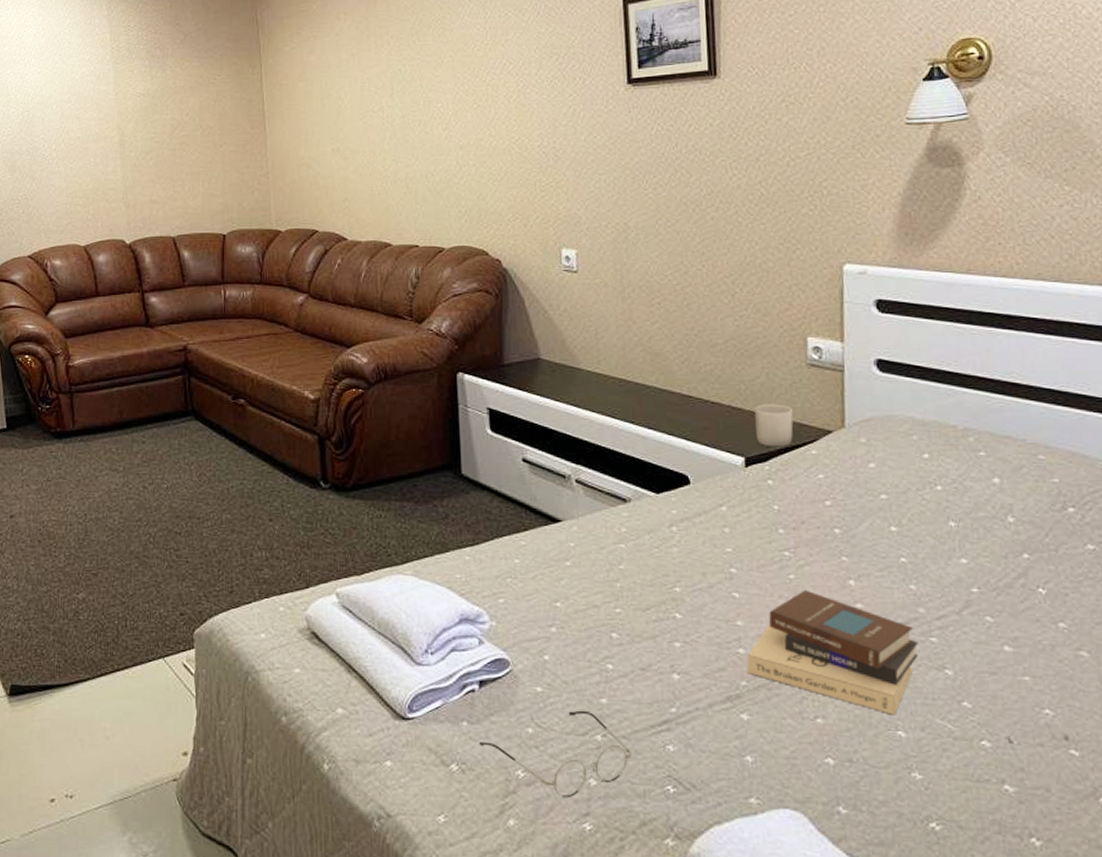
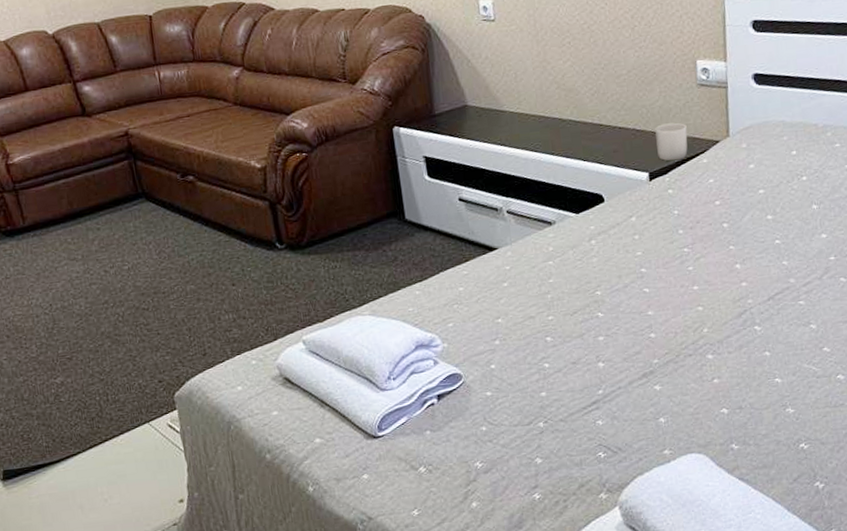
eyeglasses: present [479,710,632,798] -> none [441,404,569,478]
books: present [746,589,919,715] -> none [657,277,791,367]

